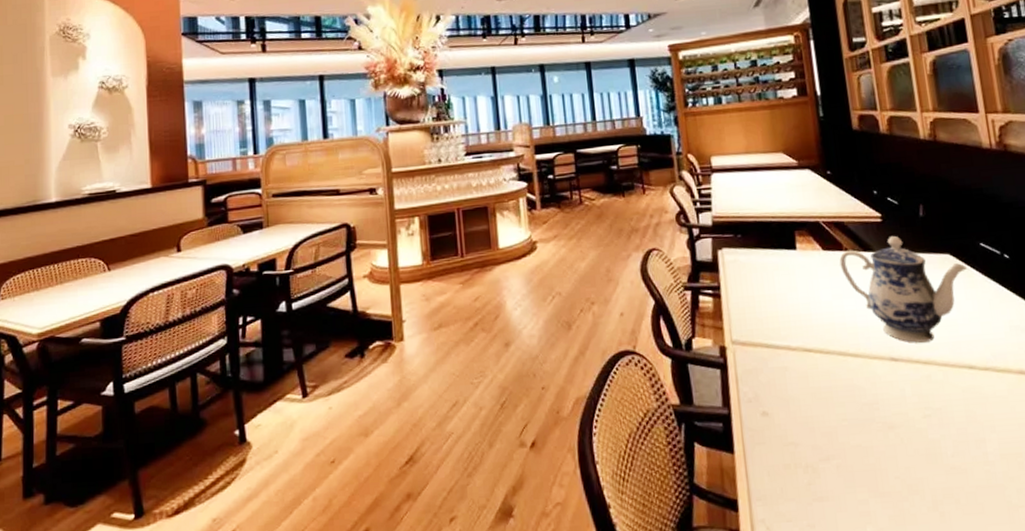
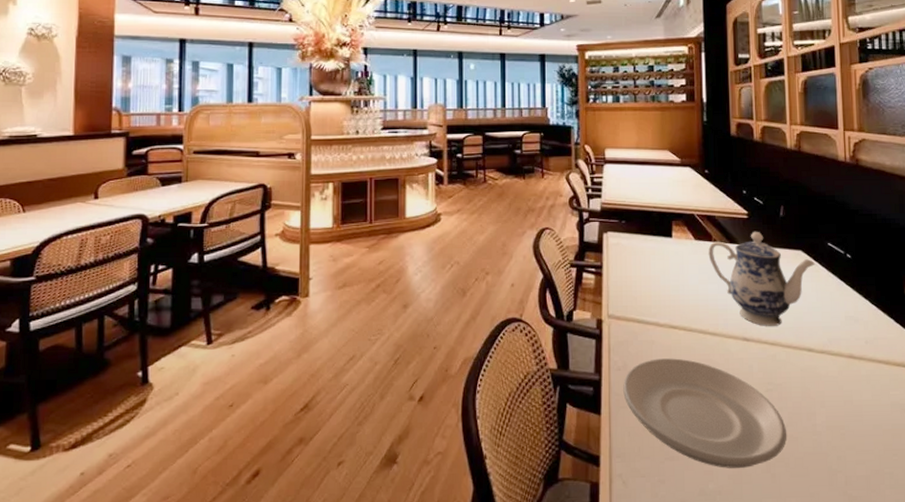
plate: none [756,385,954,508] -> present [623,358,787,468]

